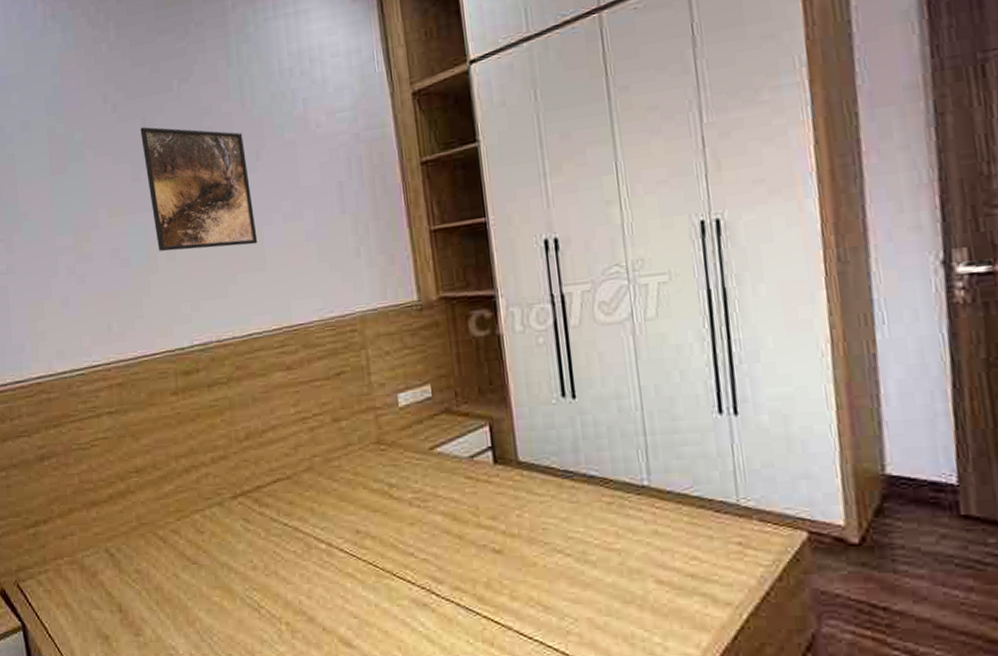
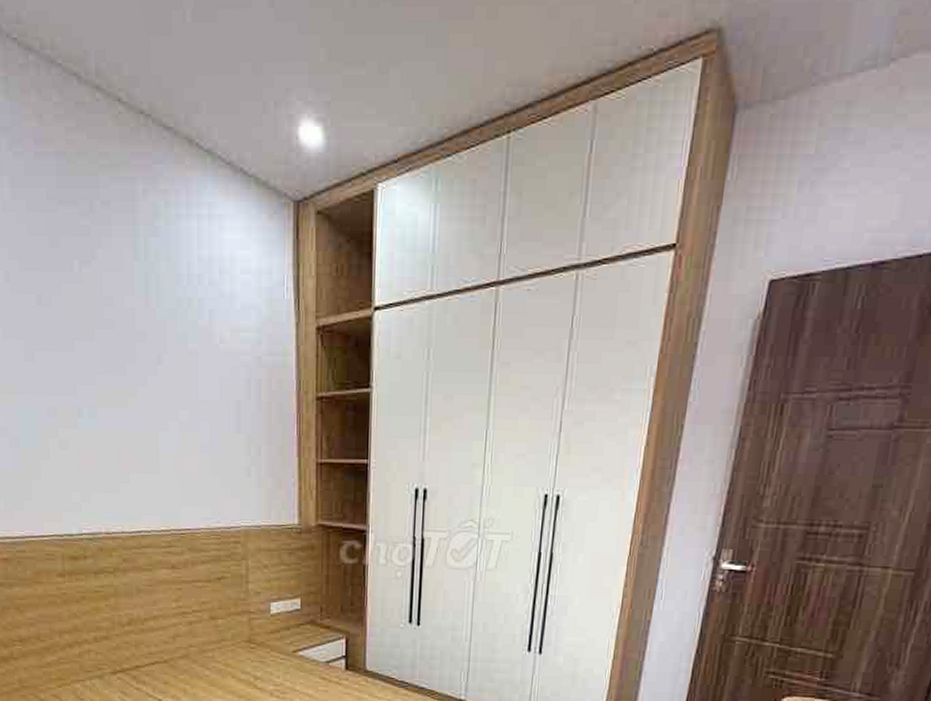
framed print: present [140,127,258,252] -> none [35,304,153,447]

